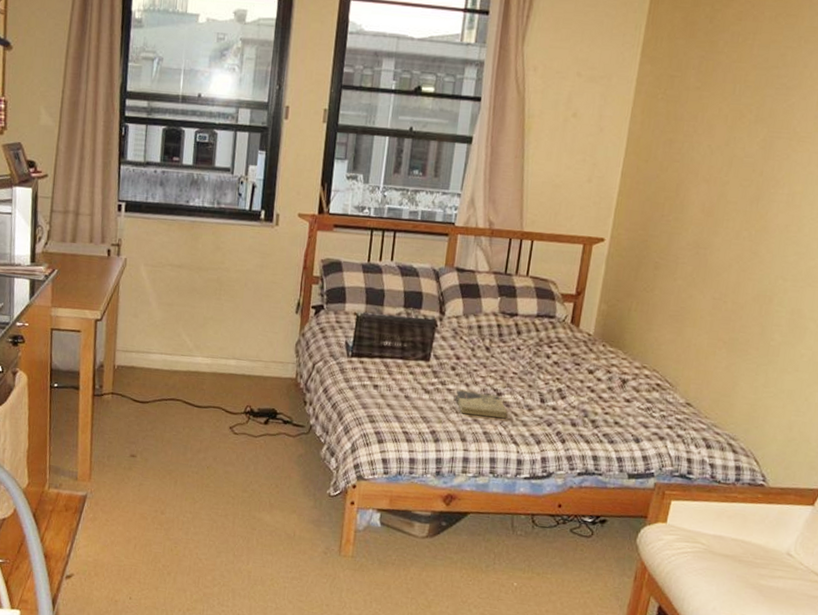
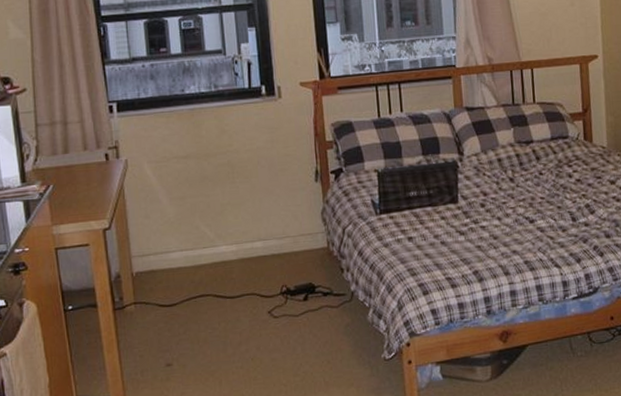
book: present [455,390,508,419] -> none [489,222,544,248]

